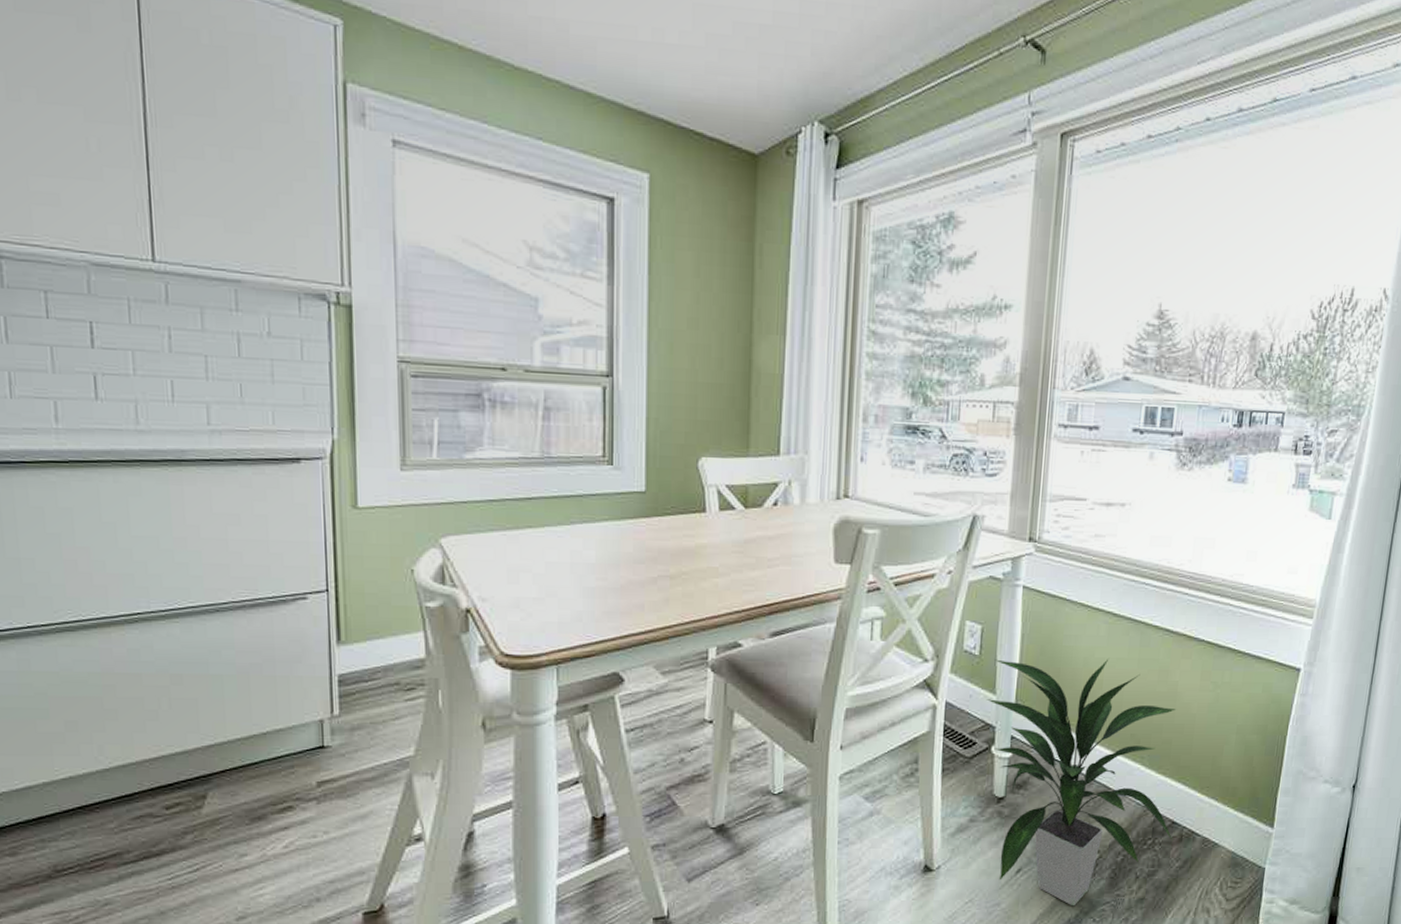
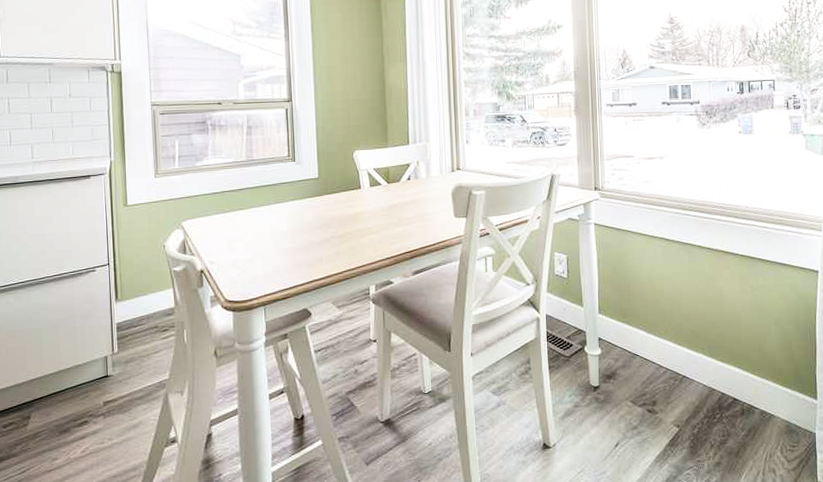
indoor plant: present [986,659,1177,906] -> none [576,274,737,472]

